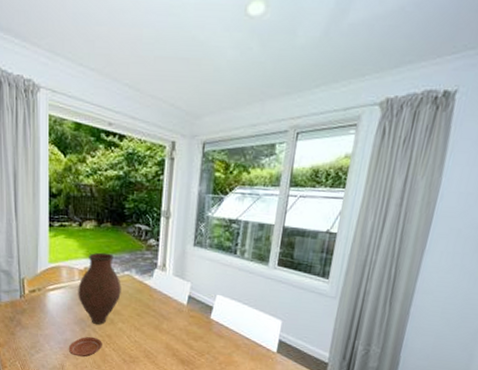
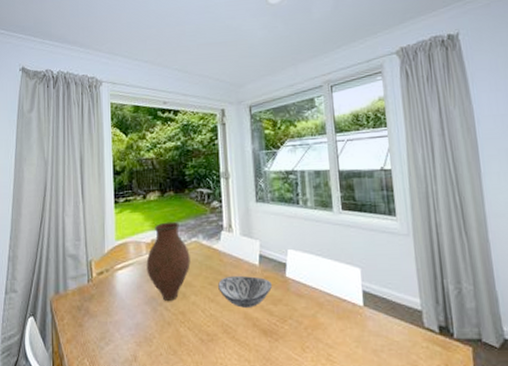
plate: present [68,336,102,357] -> none [140,316,176,343]
decorative bowl: none [145,310,196,340] -> present [218,275,272,308]

